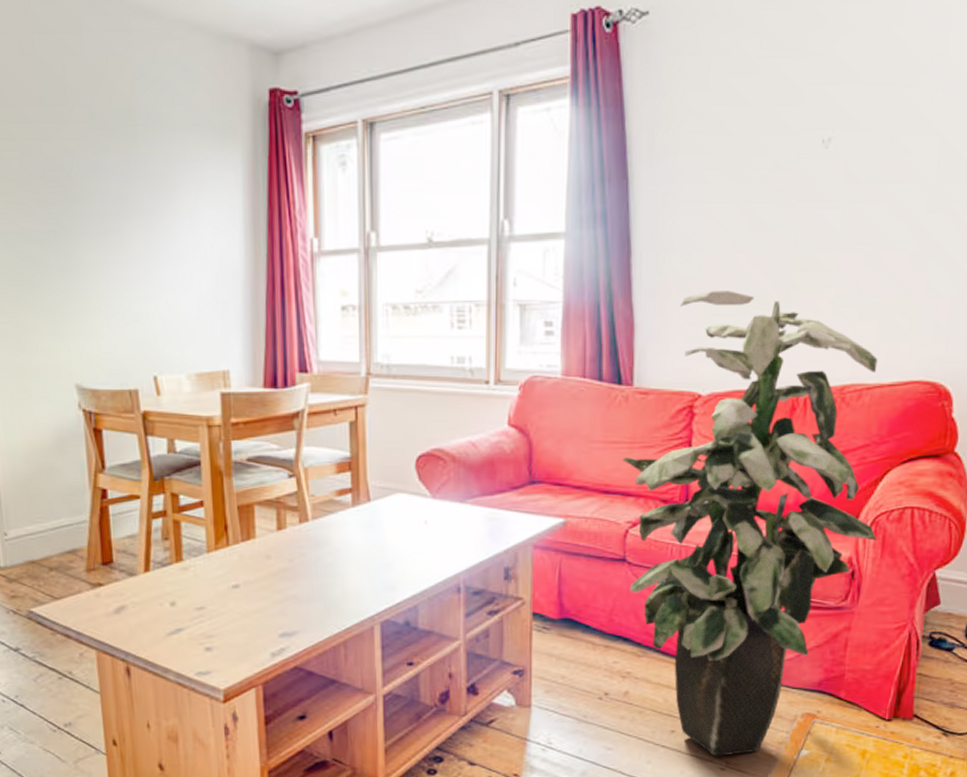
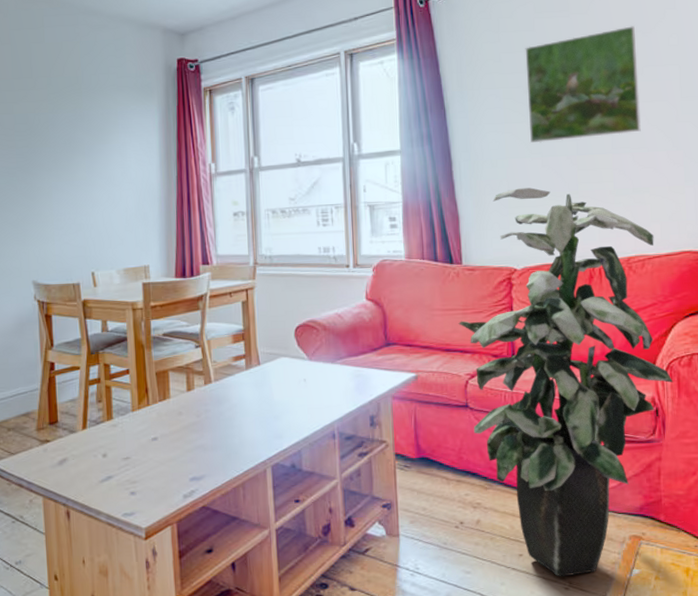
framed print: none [736,76,890,232] -> present [525,26,641,143]

